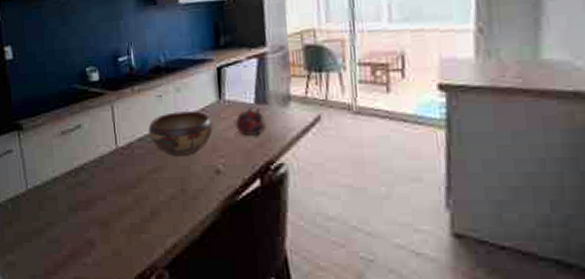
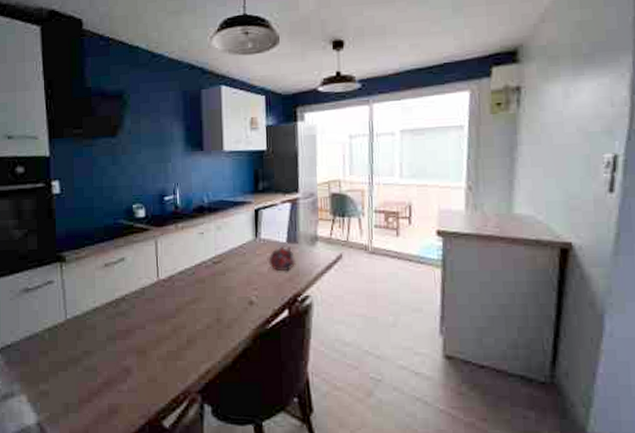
decorative bowl: present [148,111,213,157] -> none [189,248,249,289]

